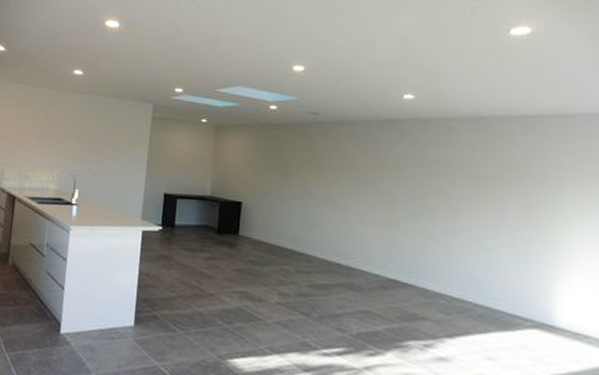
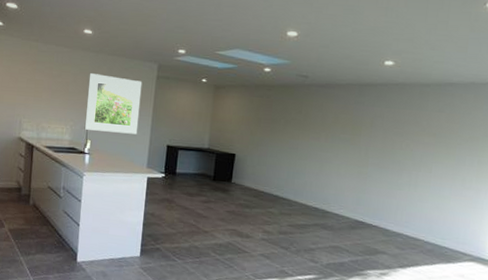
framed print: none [73,116,136,182] -> present [85,73,143,135]

